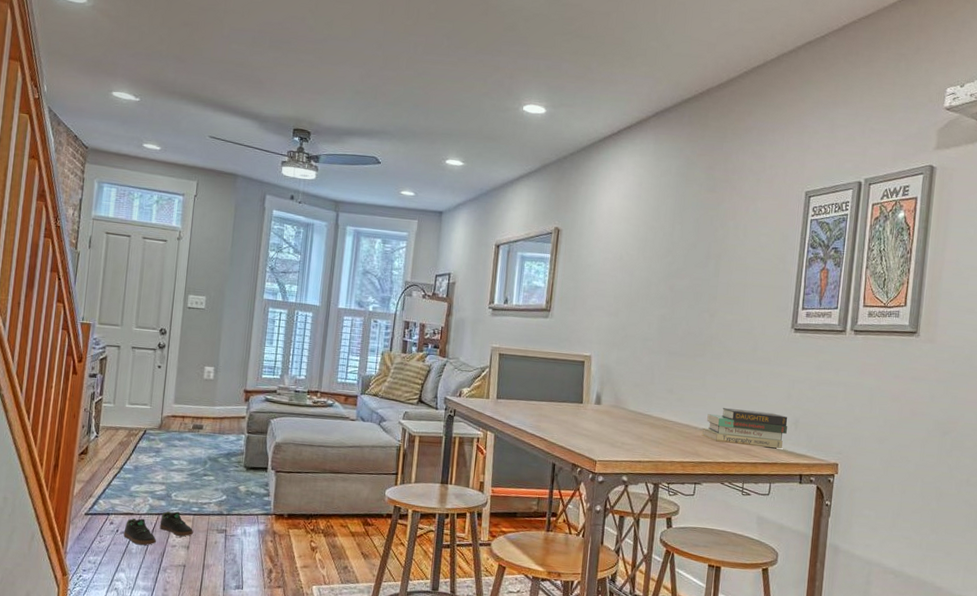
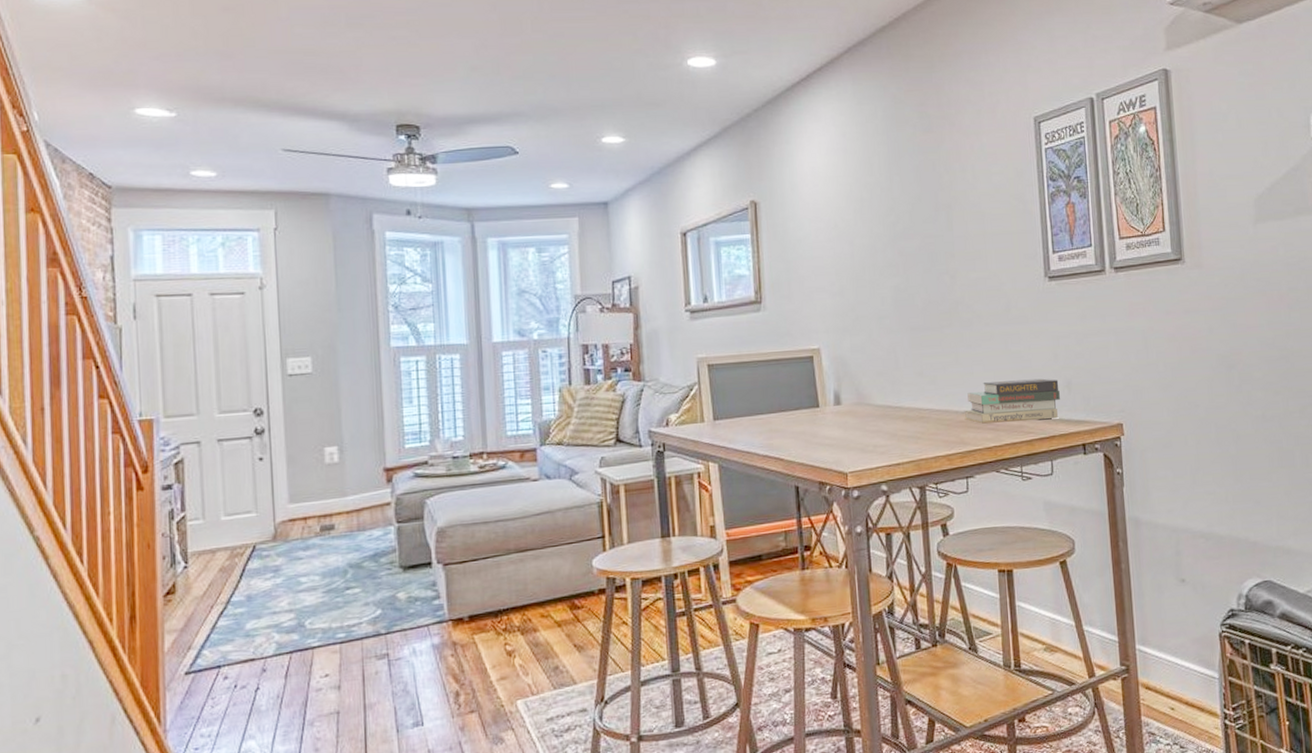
shoe: present [123,511,193,546] -> none [245,643,343,699]

